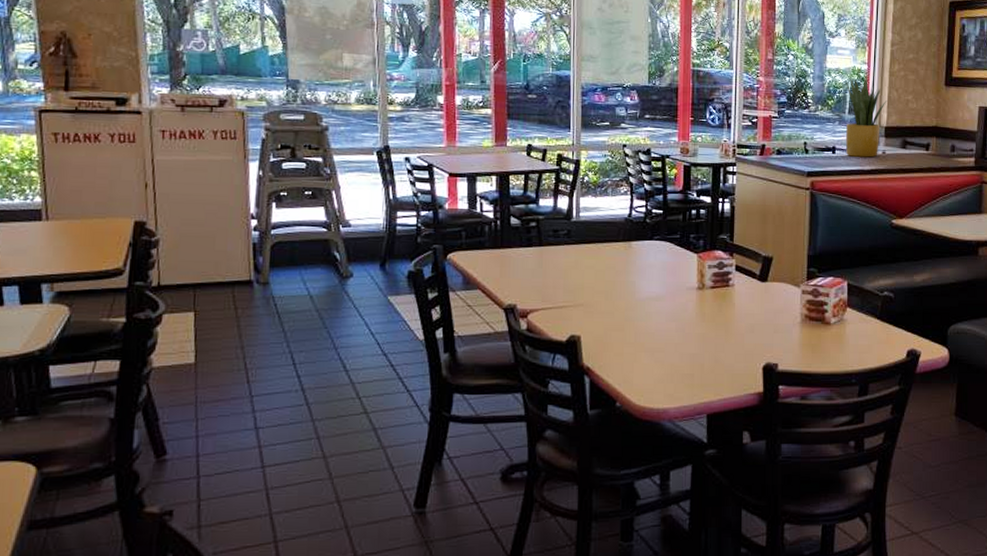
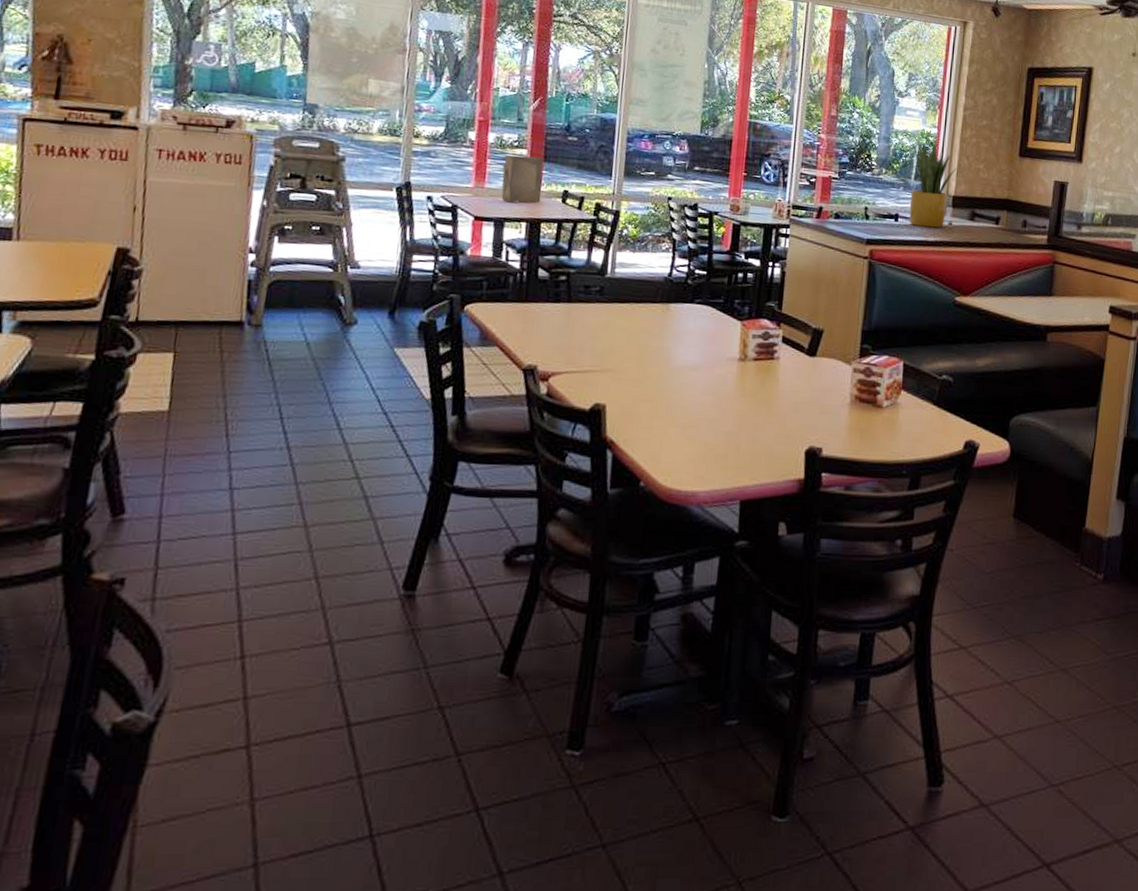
paper bag: none [470,114,508,159] -> present [501,155,543,203]

